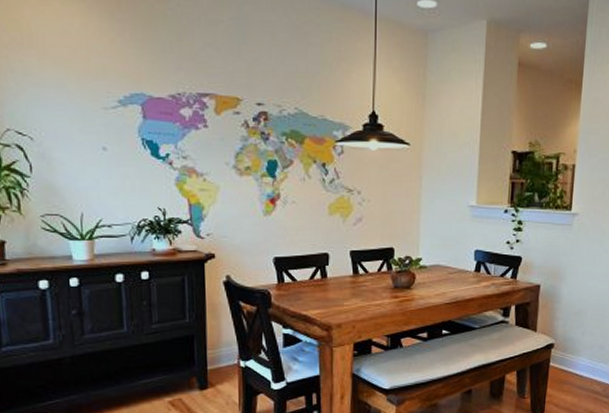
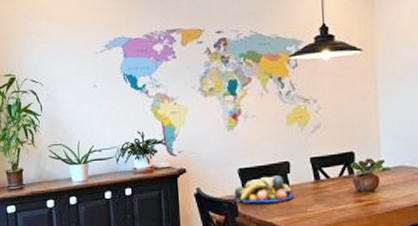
fruit bowl: none [268,267,331,295] -> present [234,175,294,204]

